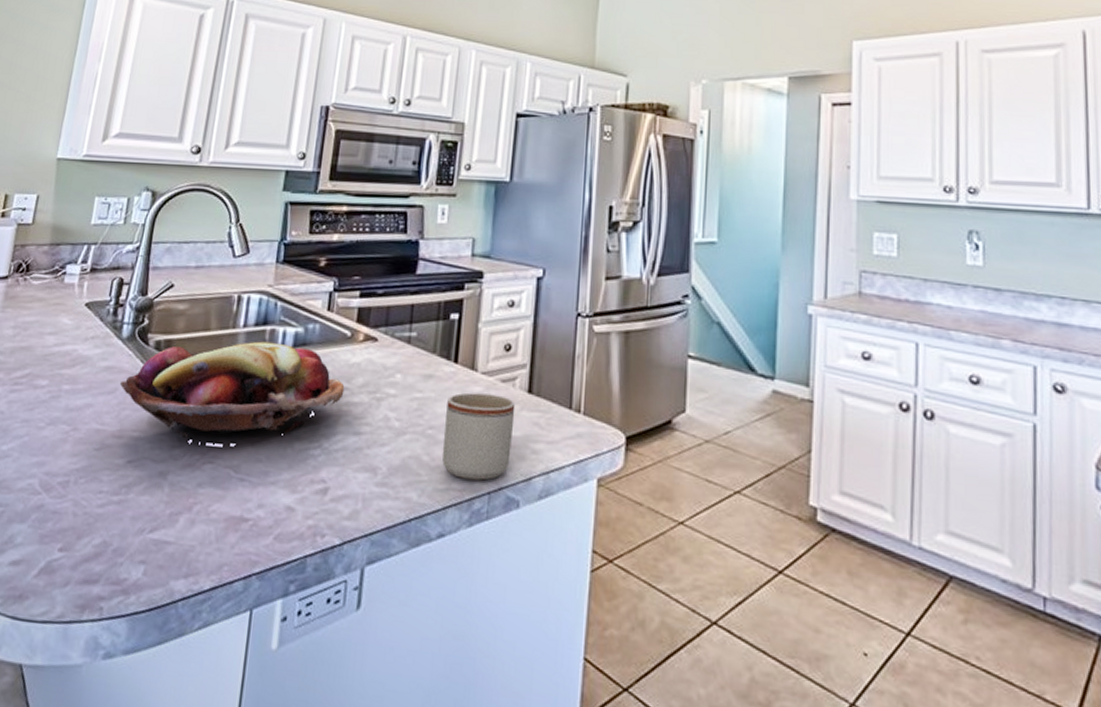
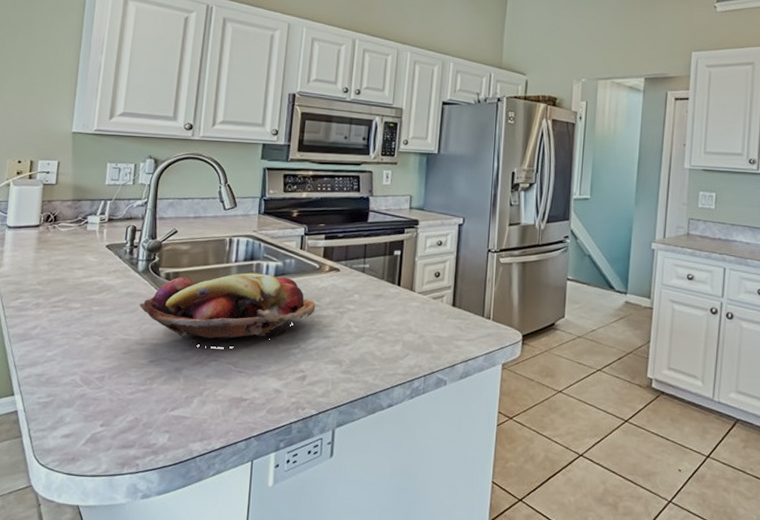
mug: present [442,392,516,480] -> none [390,307,443,367]

